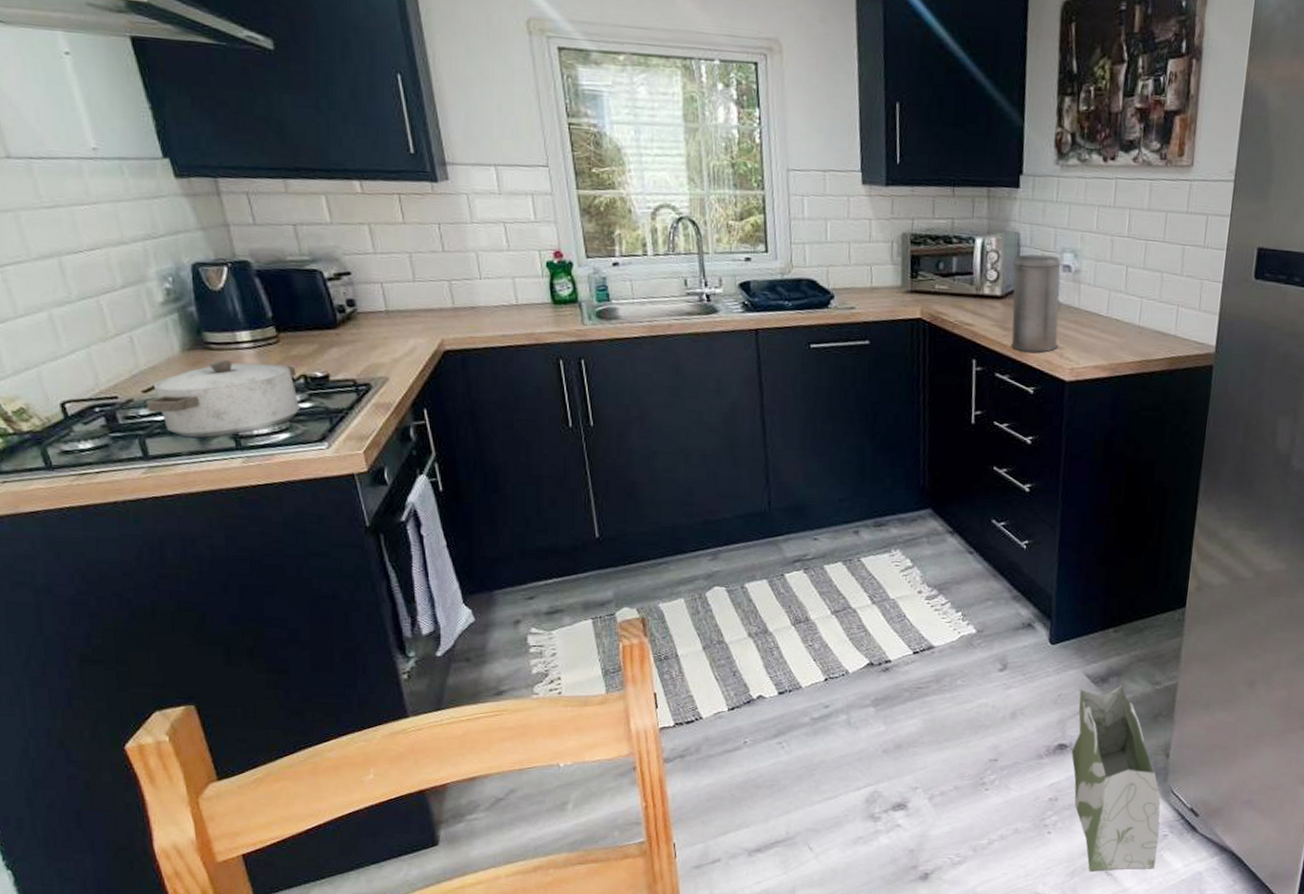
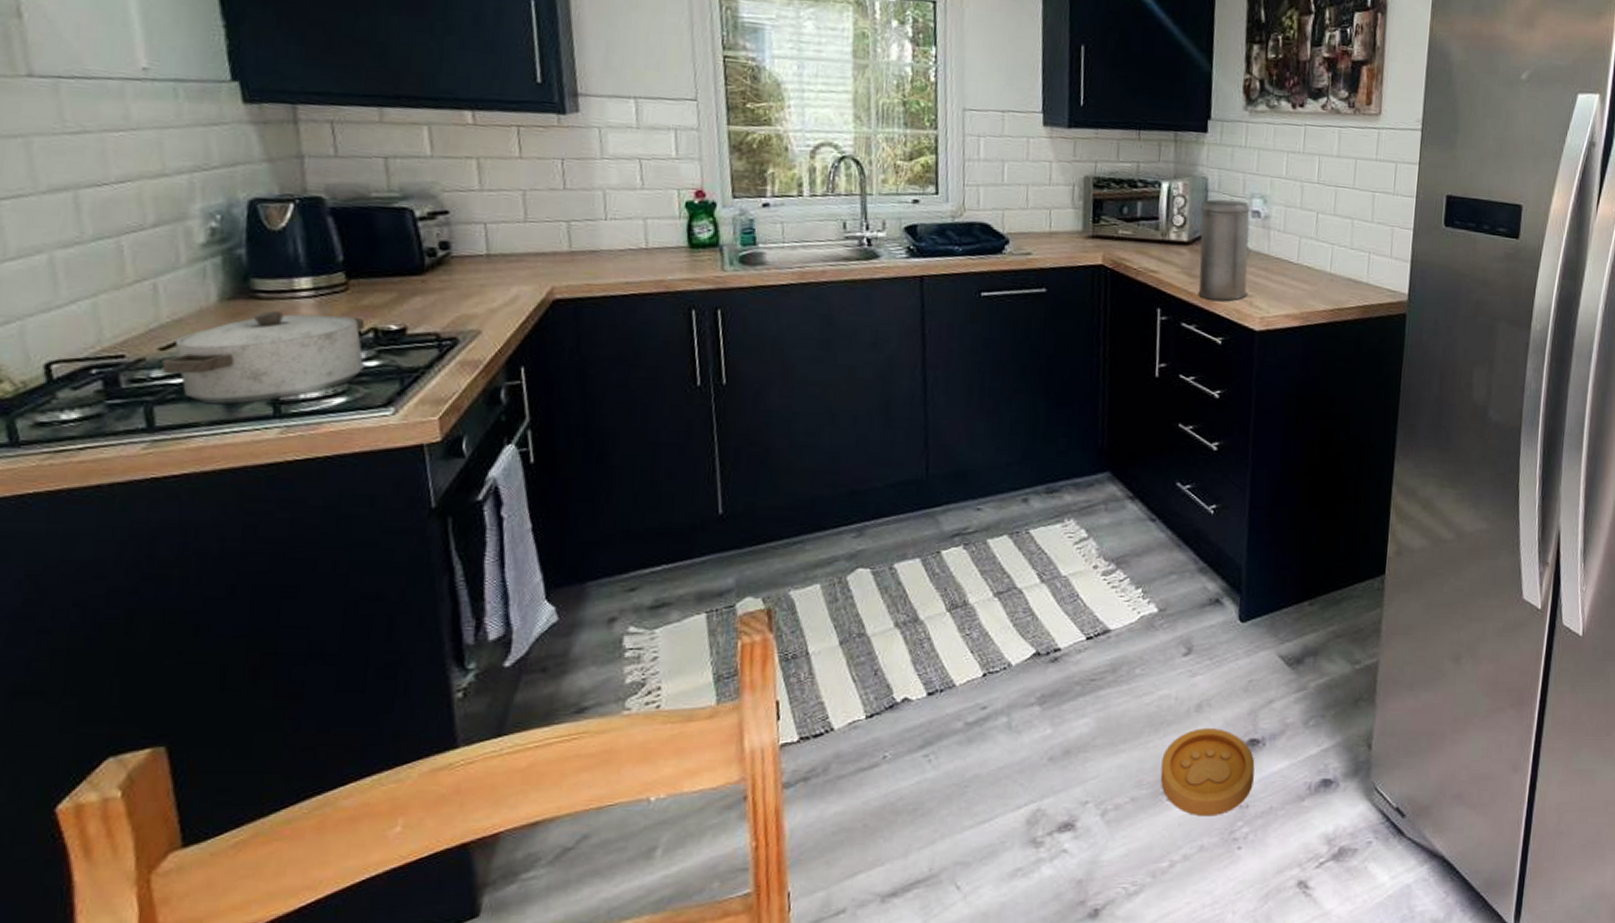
pet bowl: none [980,733,1063,806] -> present [1160,728,1255,817]
grocery bag: present [1072,685,1161,872] -> none [1264,666,1364,893]

